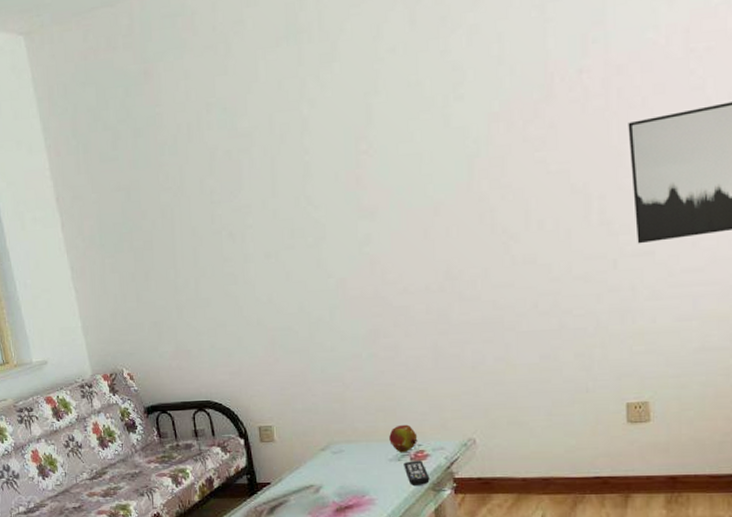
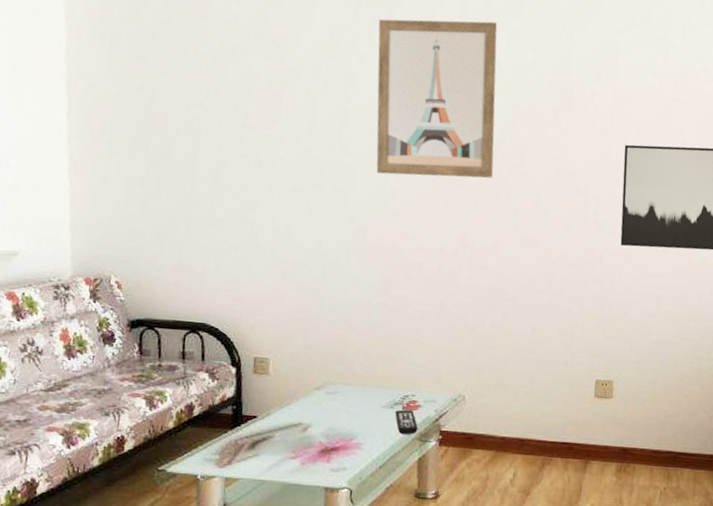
wall art: none [323,21,473,221] -> present [376,19,498,178]
fruit: present [389,424,418,453] -> none [385,373,413,401]

